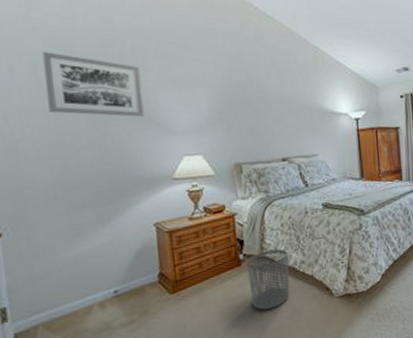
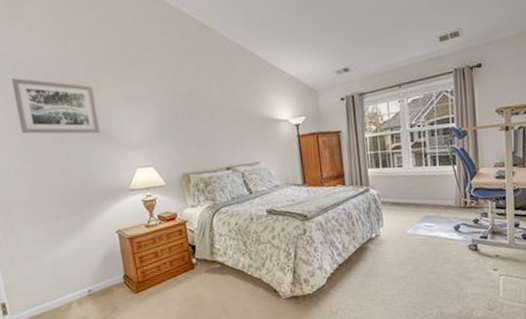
waste bin: present [247,249,290,310] -> none [199,253,240,309]

